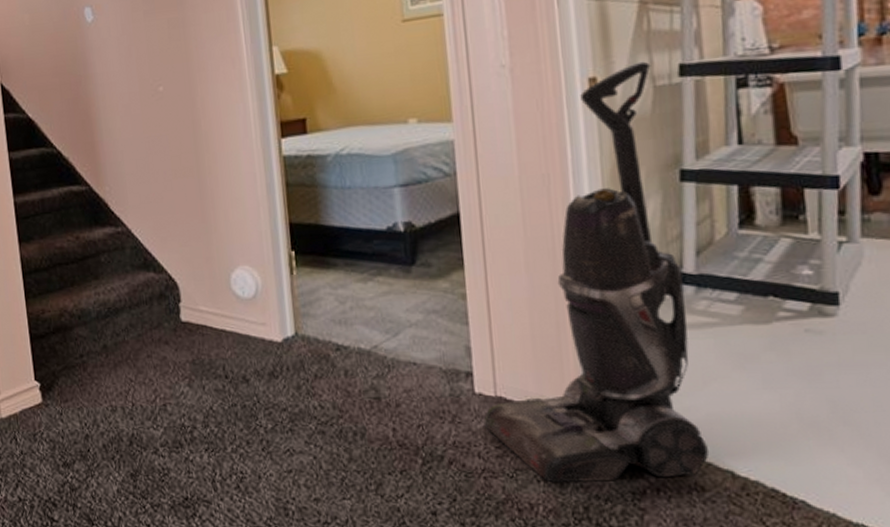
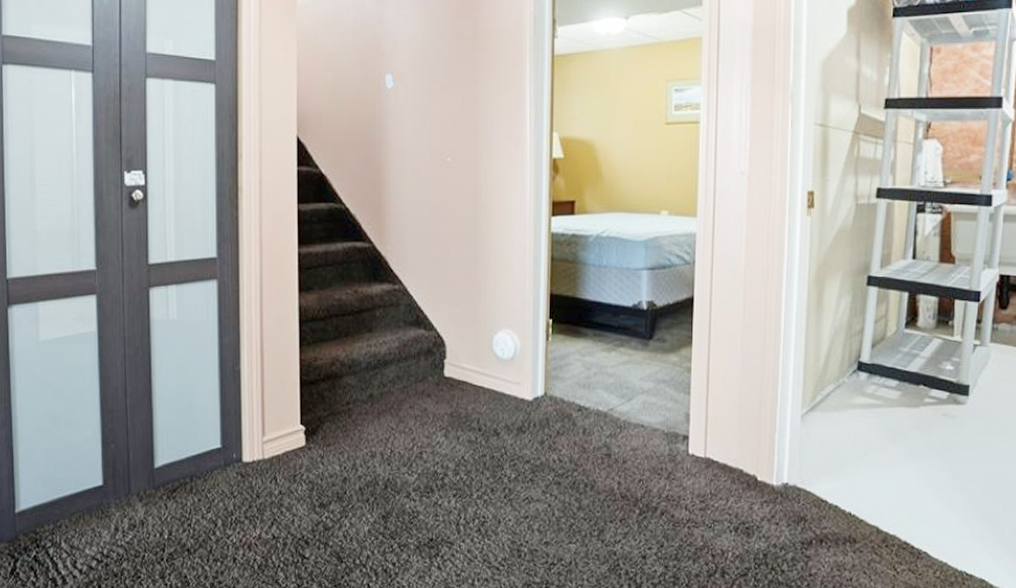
vacuum cleaner: present [484,61,710,483] -> none [693,182,863,533]

